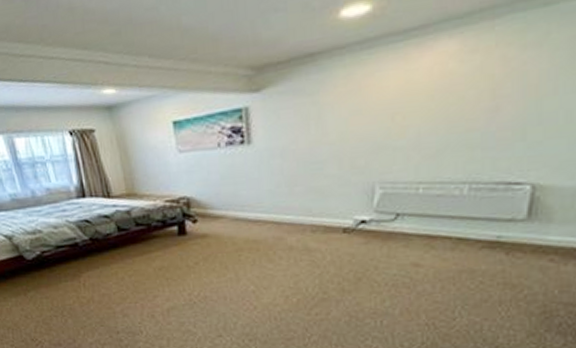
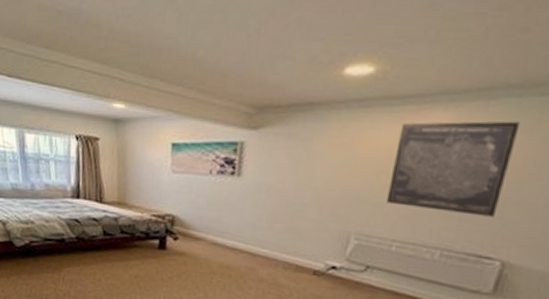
wall art: none [406,36,529,145] -> present [387,121,521,217]

